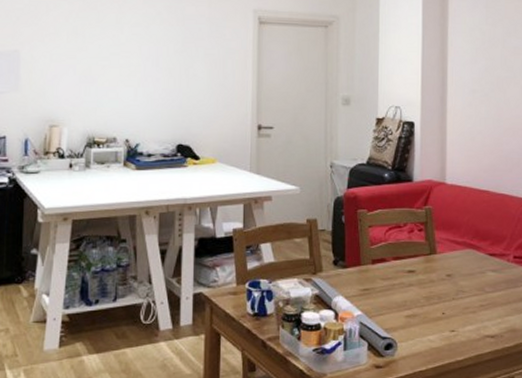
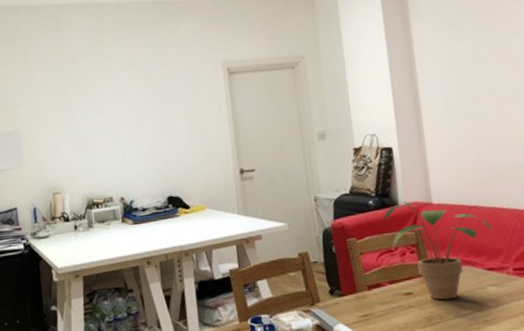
potted plant: none [398,178,499,281] -> present [384,201,492,300]

